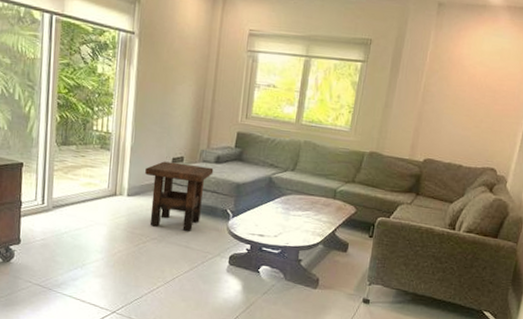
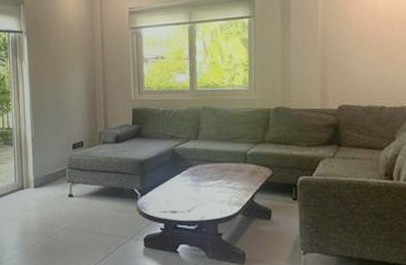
side table: present [145,161,214,231] -> none [48,148,115,216]

